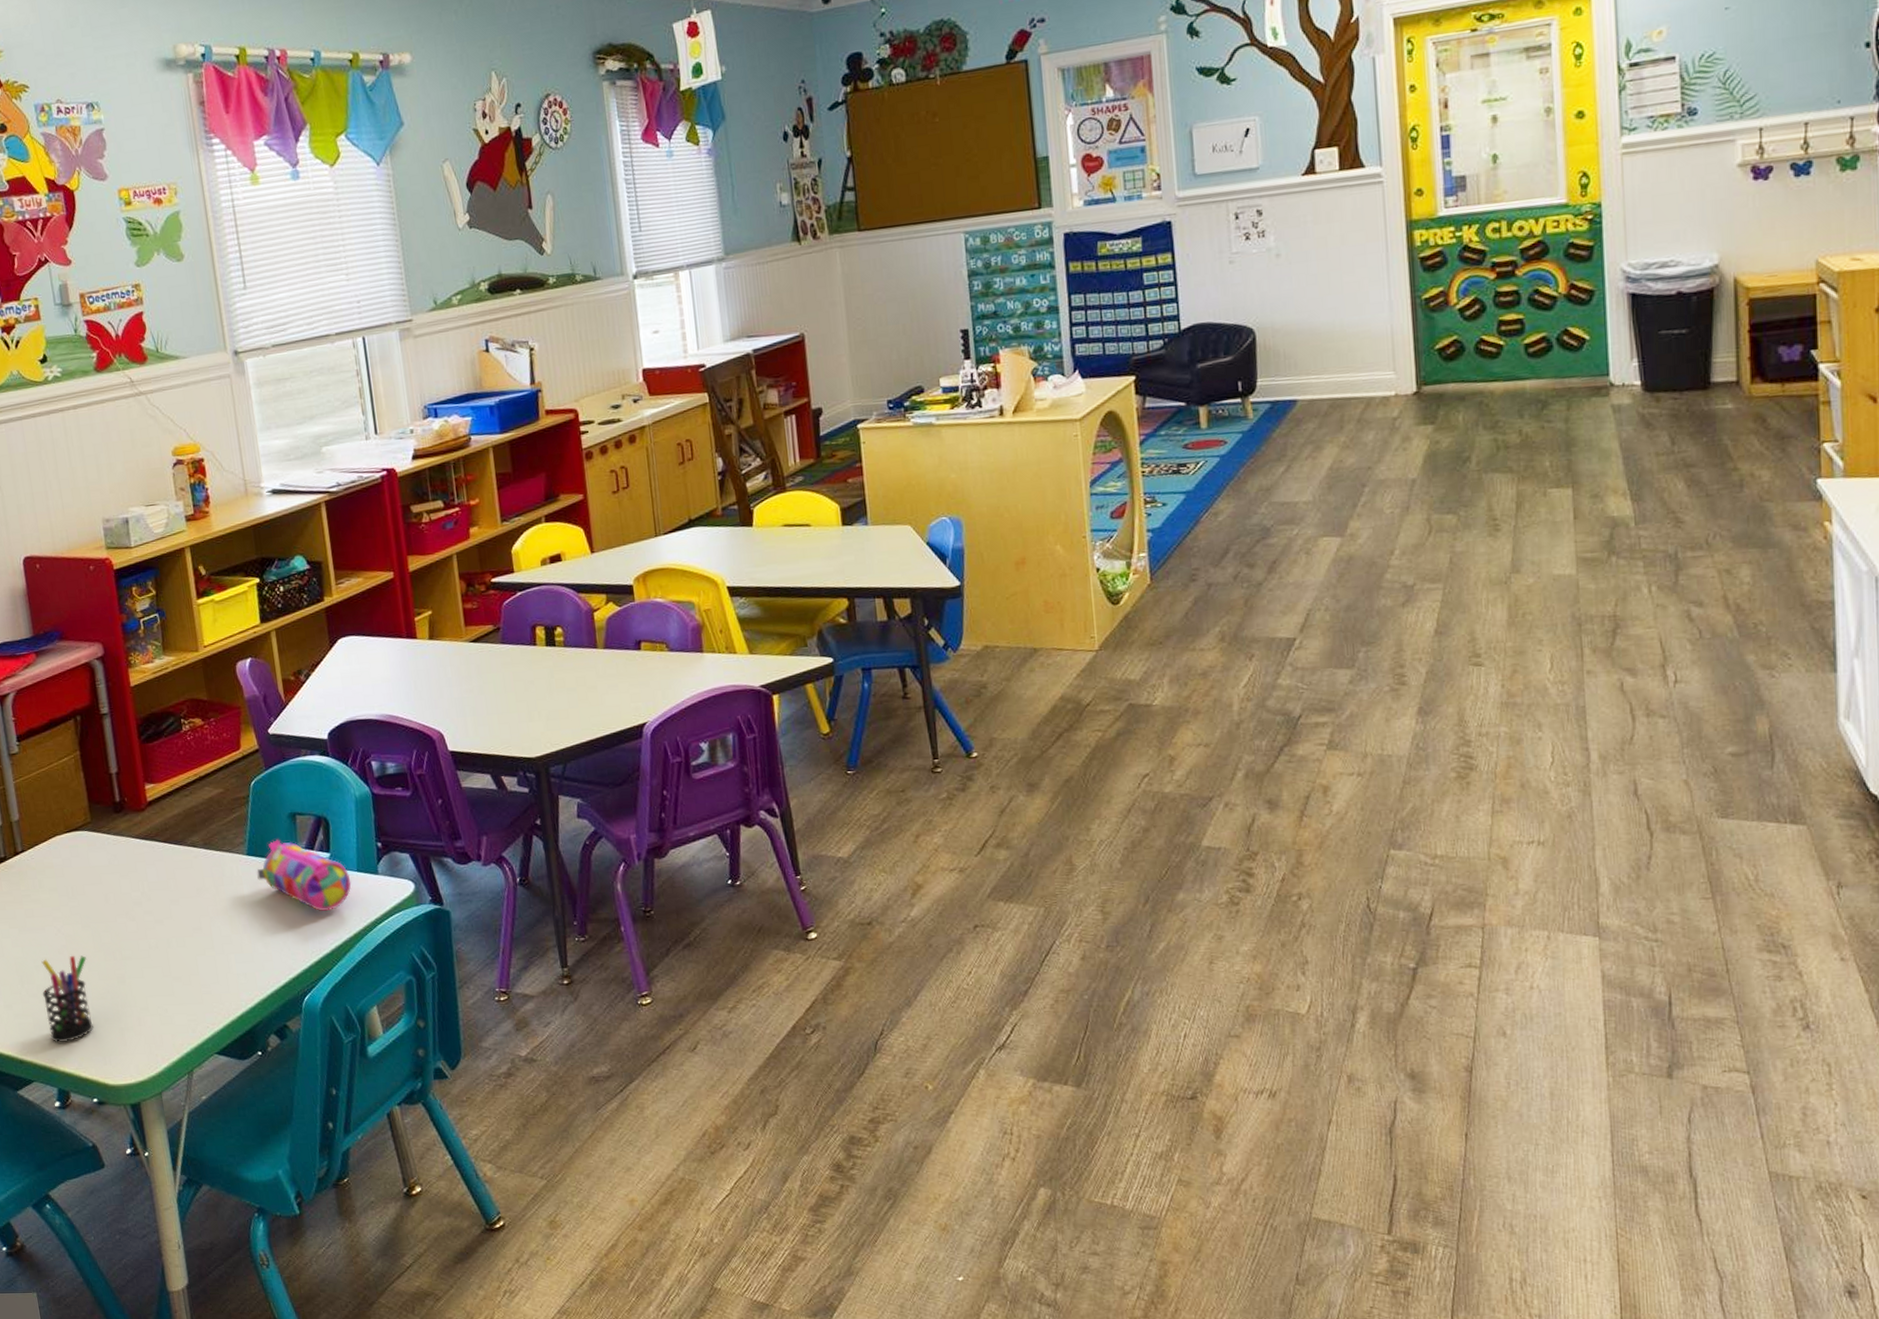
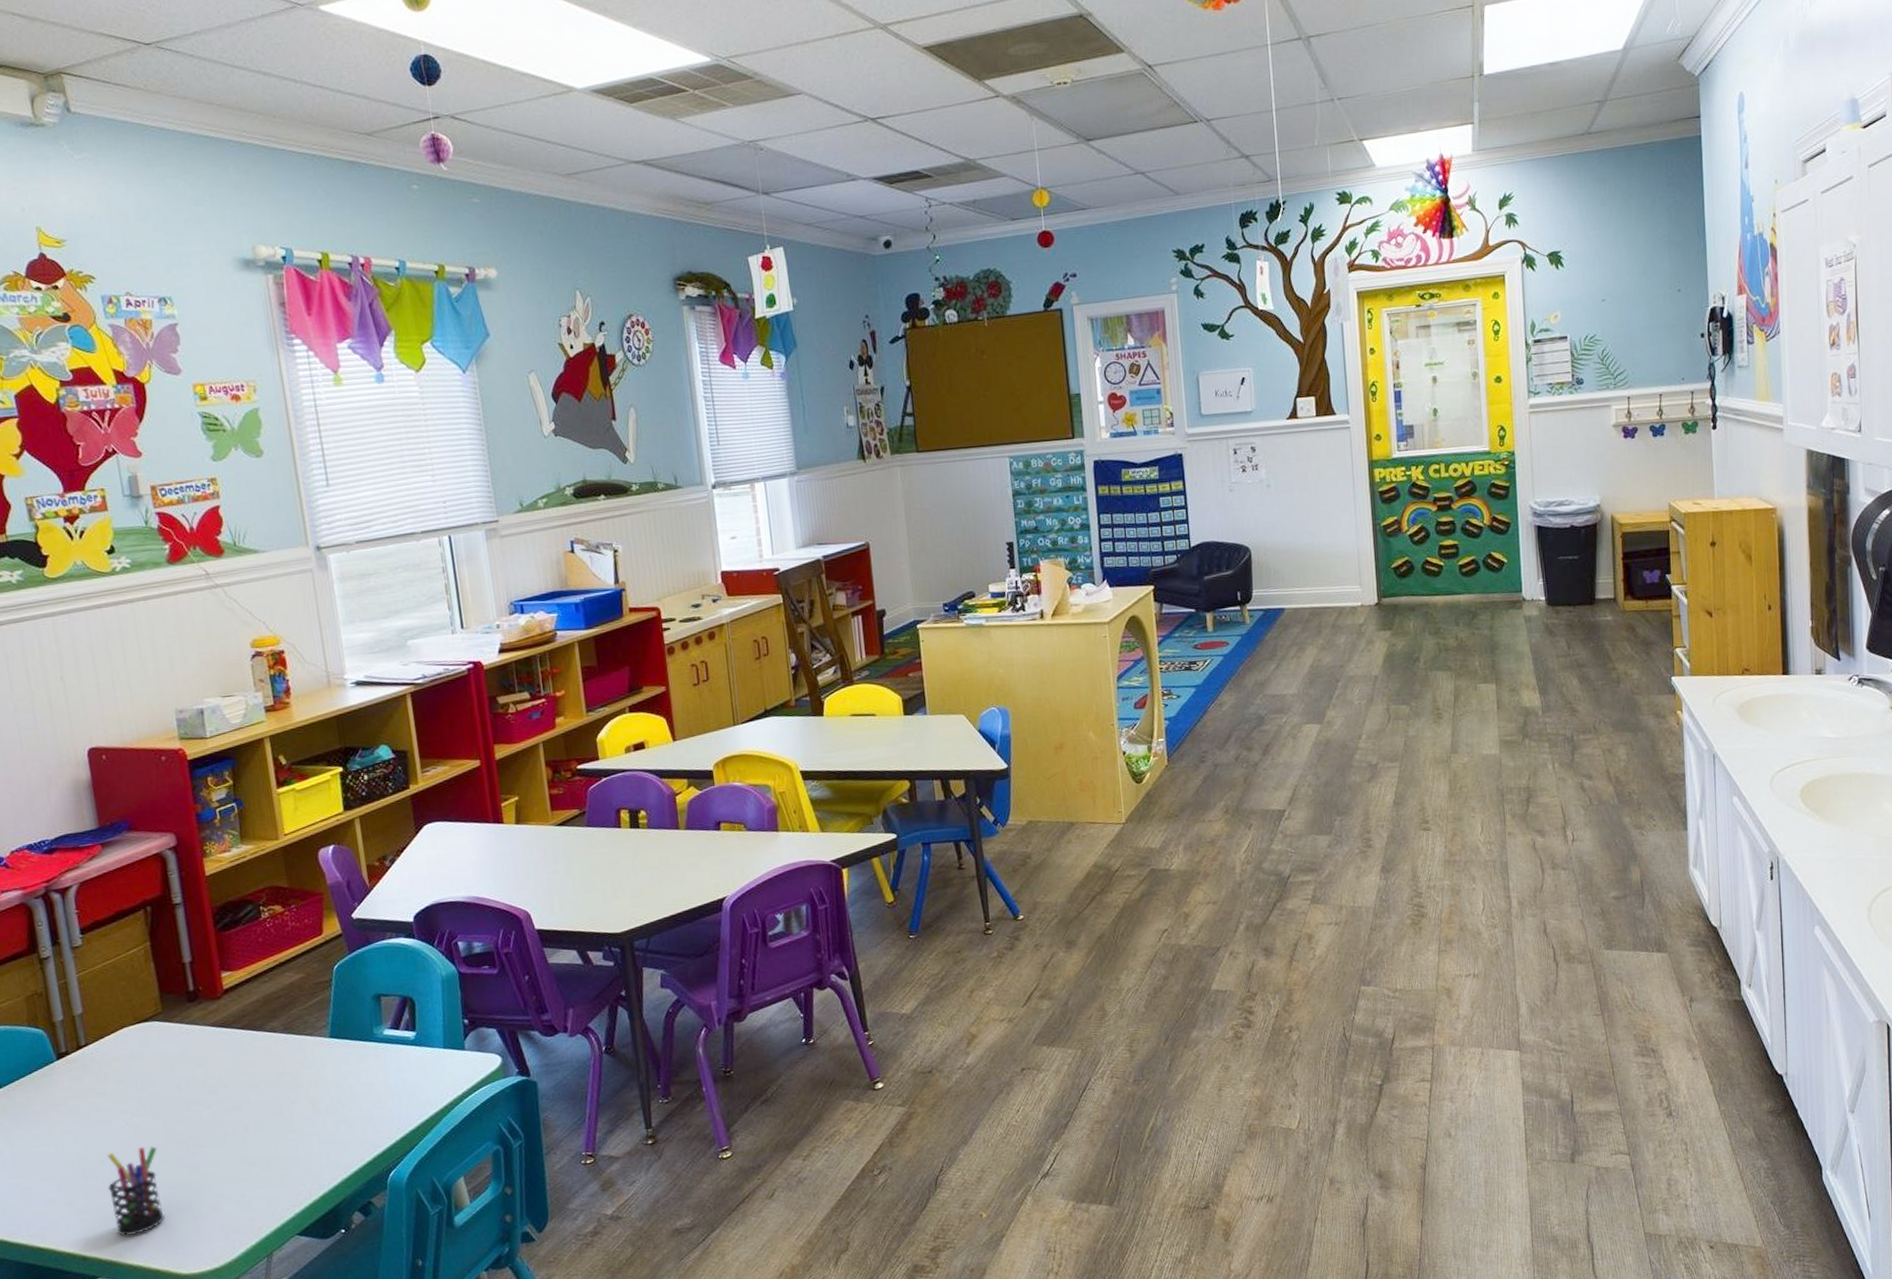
pencil case: present [257,839,352,911] -> none [340,1021,438,1089]

